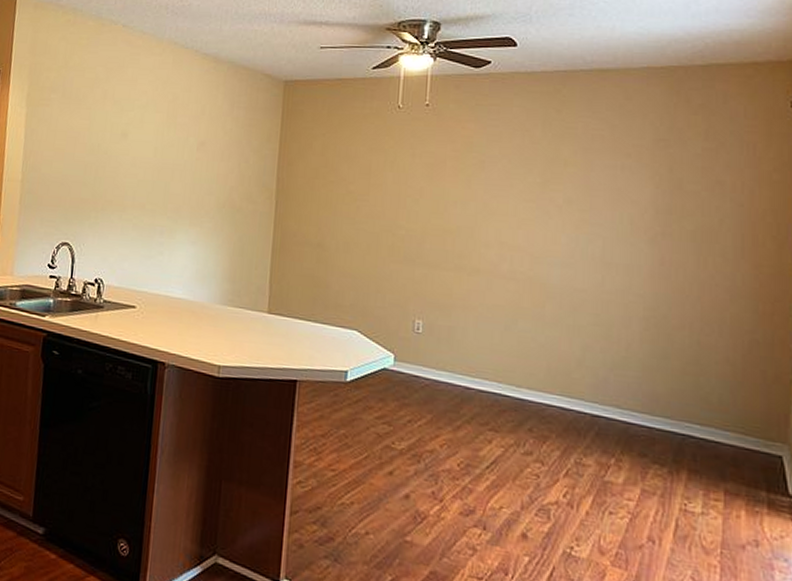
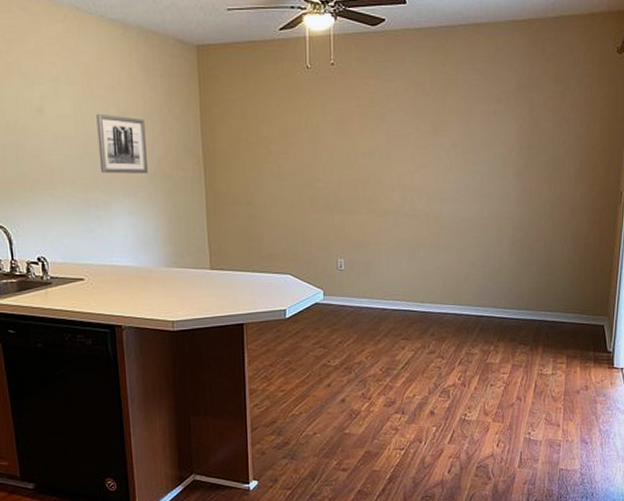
wall art: none [171,141,222,204] -> present [96,113,149,174]

